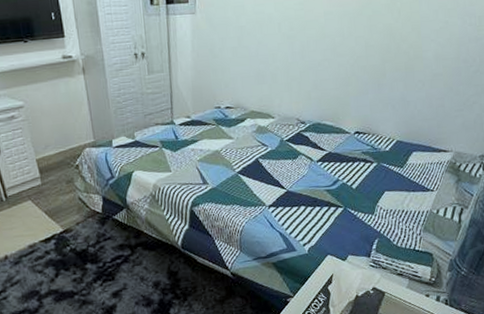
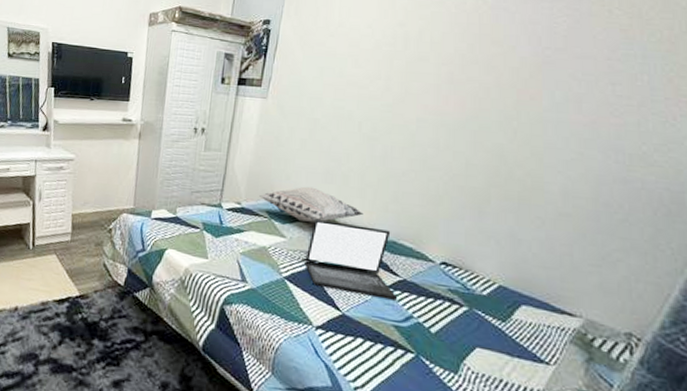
decorative pillow: none [205,90,292,122] -> present [259,186,364,222]
laptop: none [251,115,326,173] -> present [304,218,397,301]

